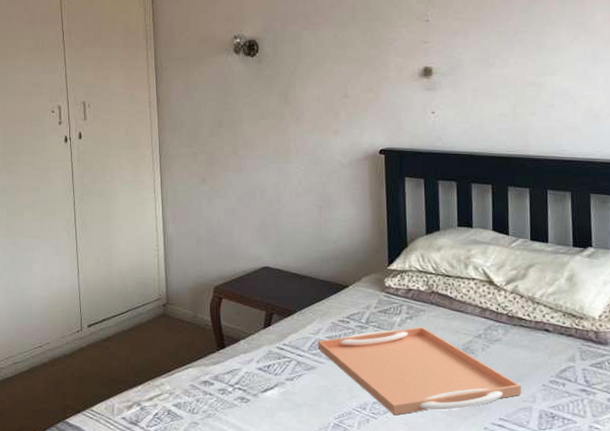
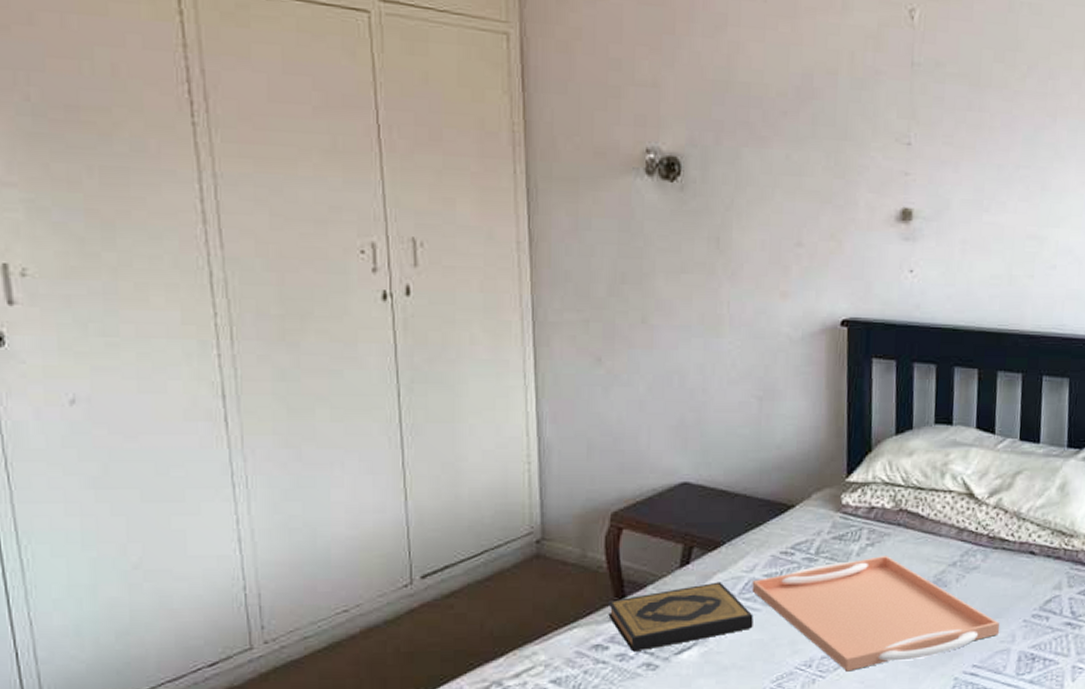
hardback book: none [212,340,319,388] -> present [607,581,753,652]

